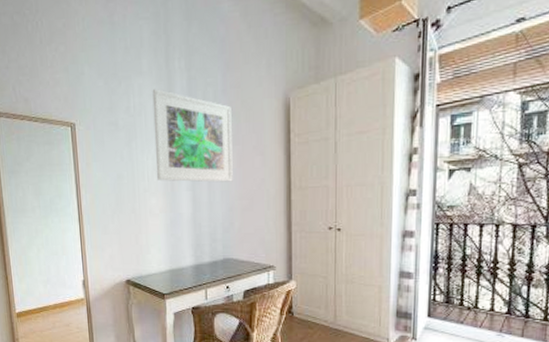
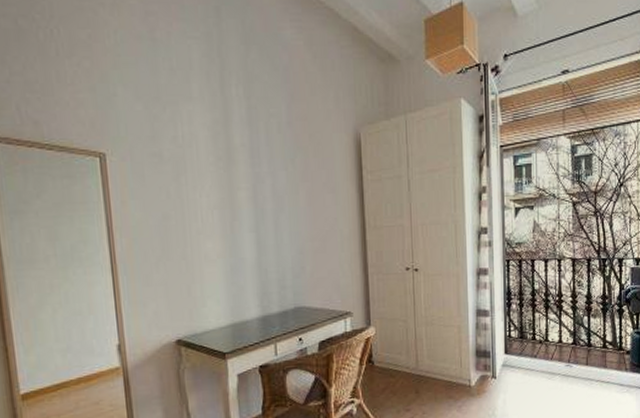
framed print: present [152,89,233,182] -> none [205,117,303,223]

